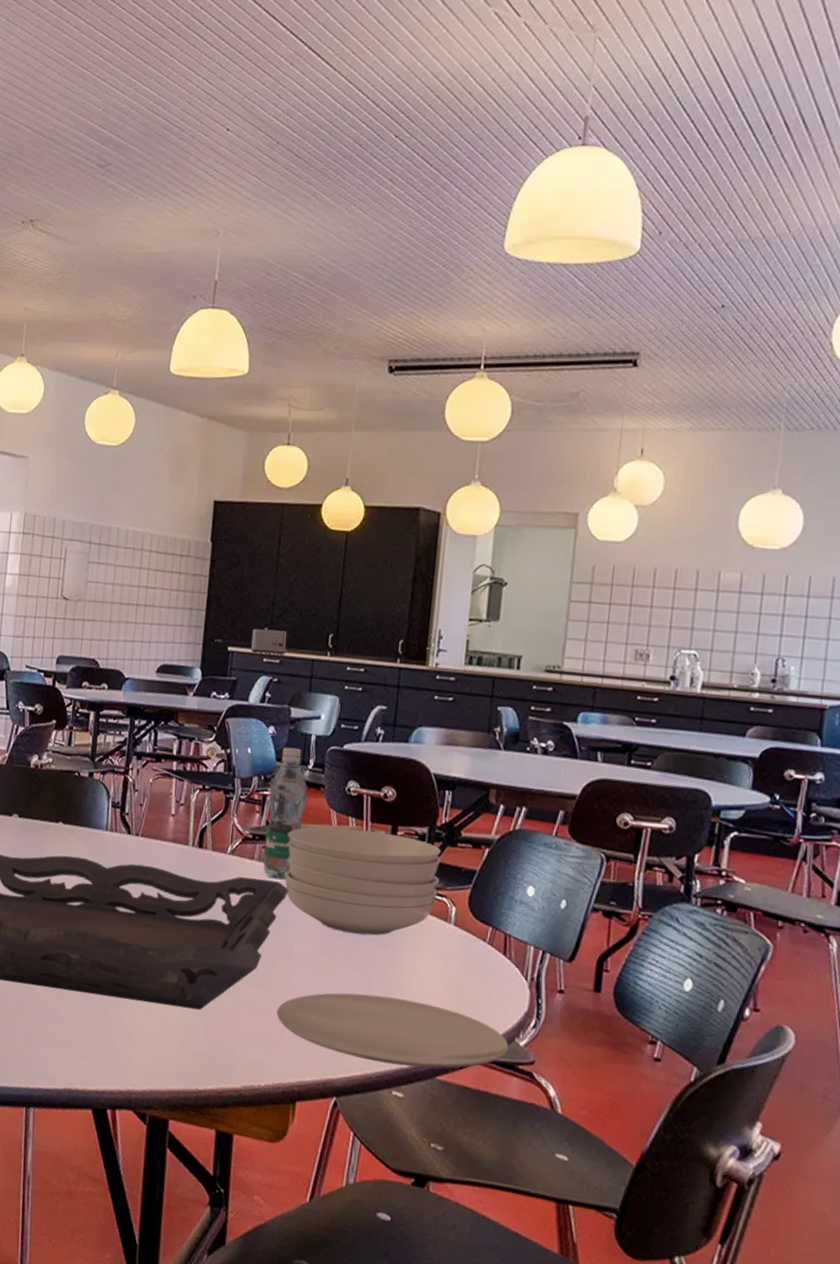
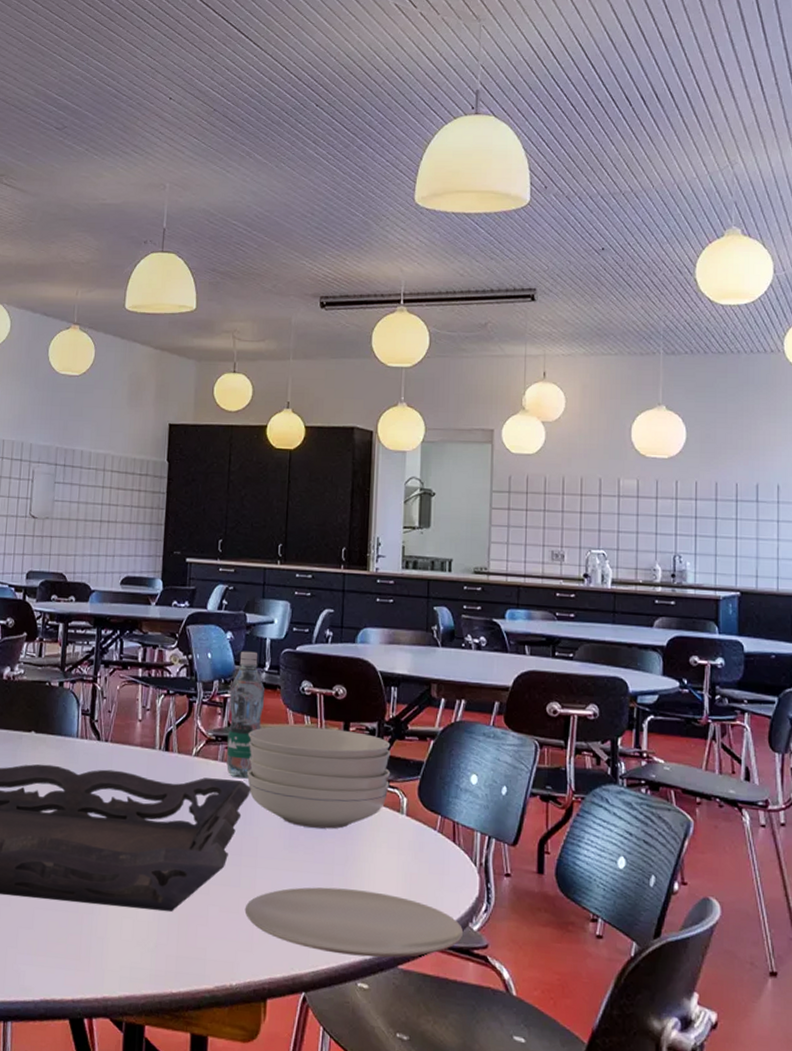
toaster: present [251,628,290,656] -> none [208,540,243,565]

